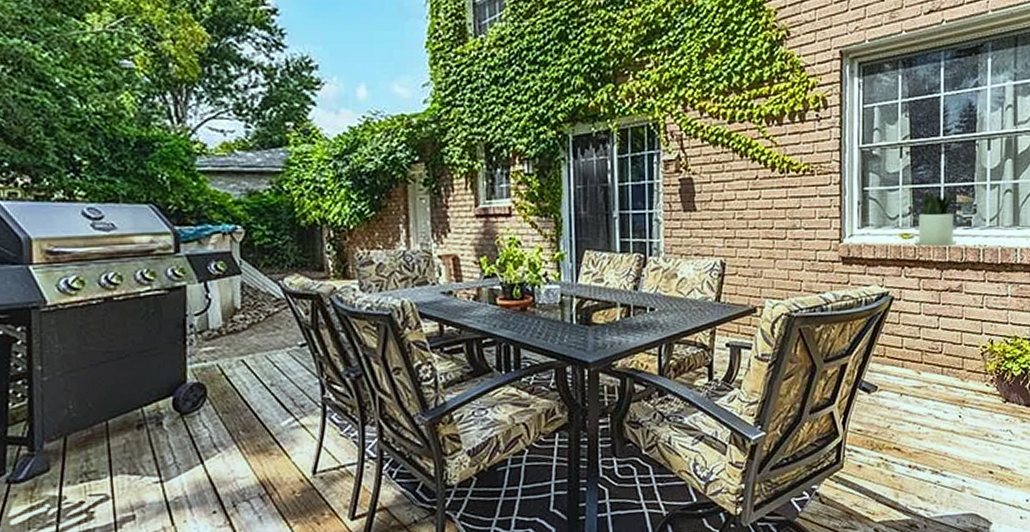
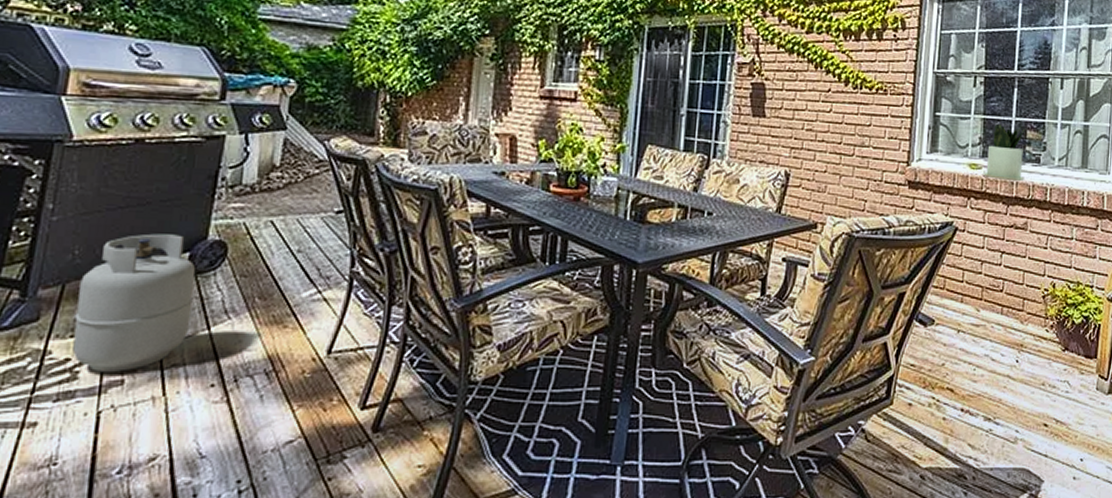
propane tank: none [79,381,184,511] -> present [72,233,195,373]

